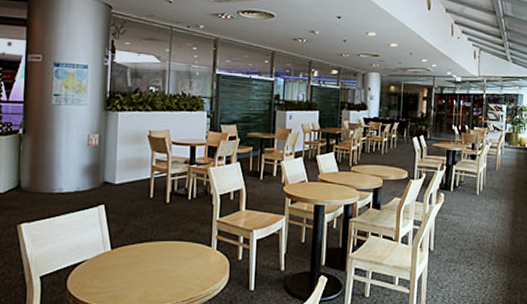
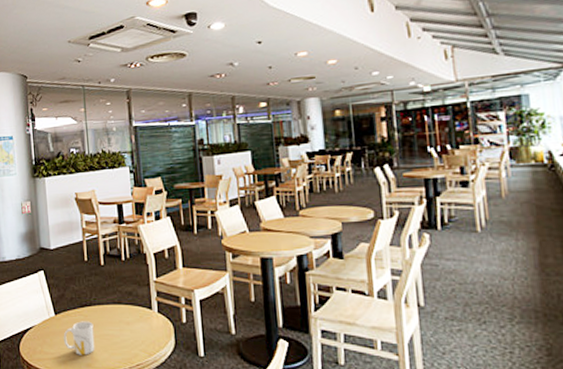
mug: none [117,256,151,290] -> present [63,321,95,355]

